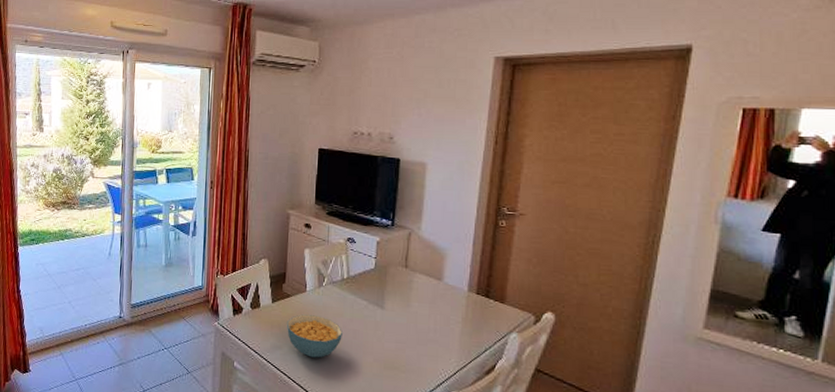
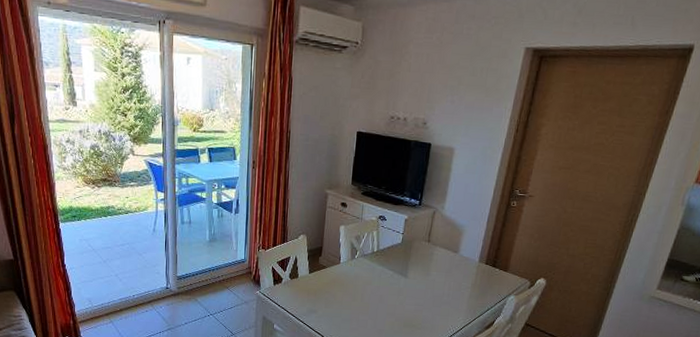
cereal bowl: present [286,314,342,358] -> none [321,283,370,320]

